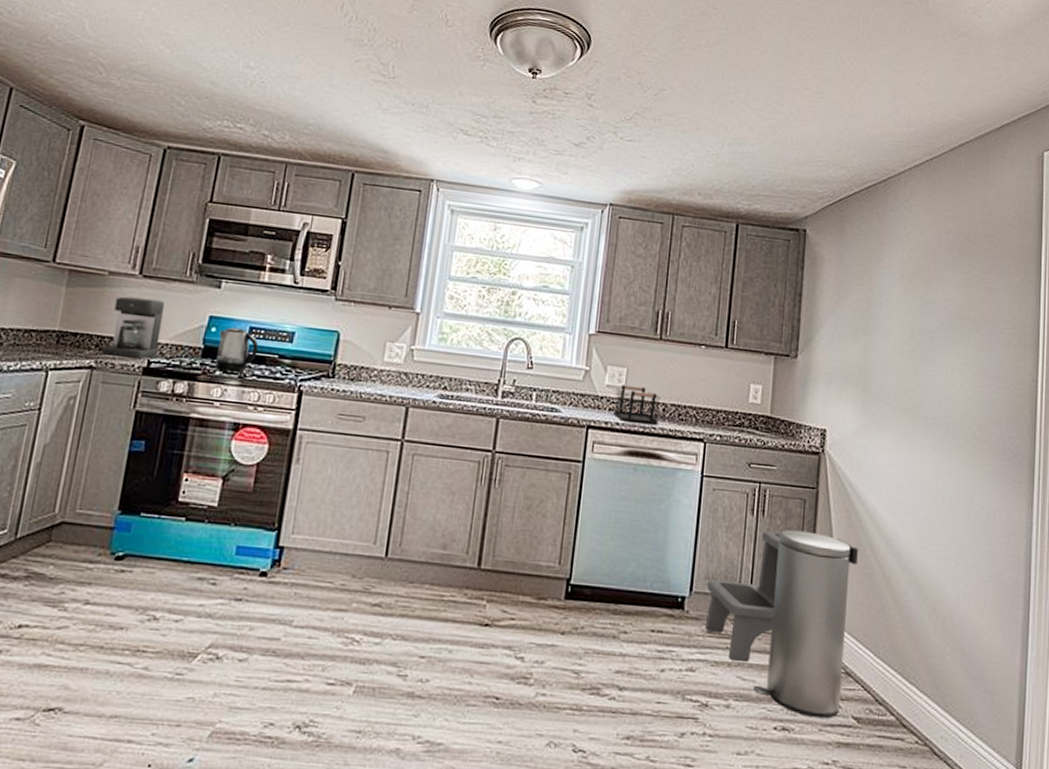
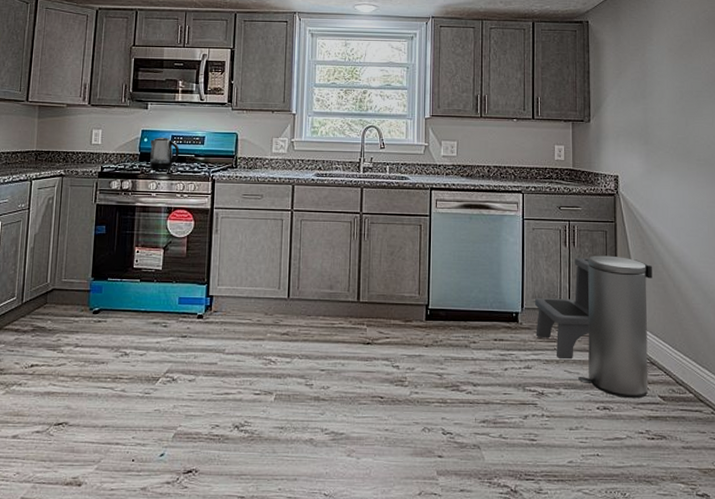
coffee maker: present [101,296,164,360] -> none [67,121,109,167]
dish rack: present [613,385,660,425] -> none [450,154,485,184]

